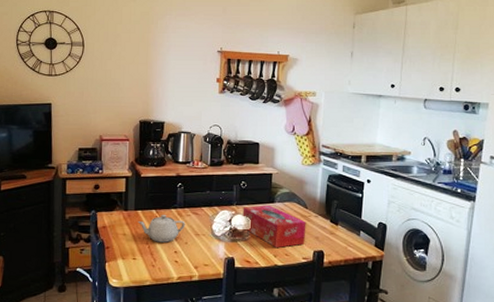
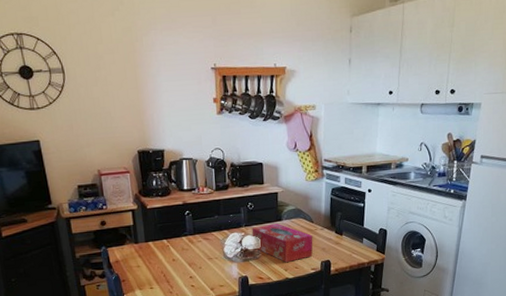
teapot: present [138,214,185,243] -> none [150,242,198,270]

